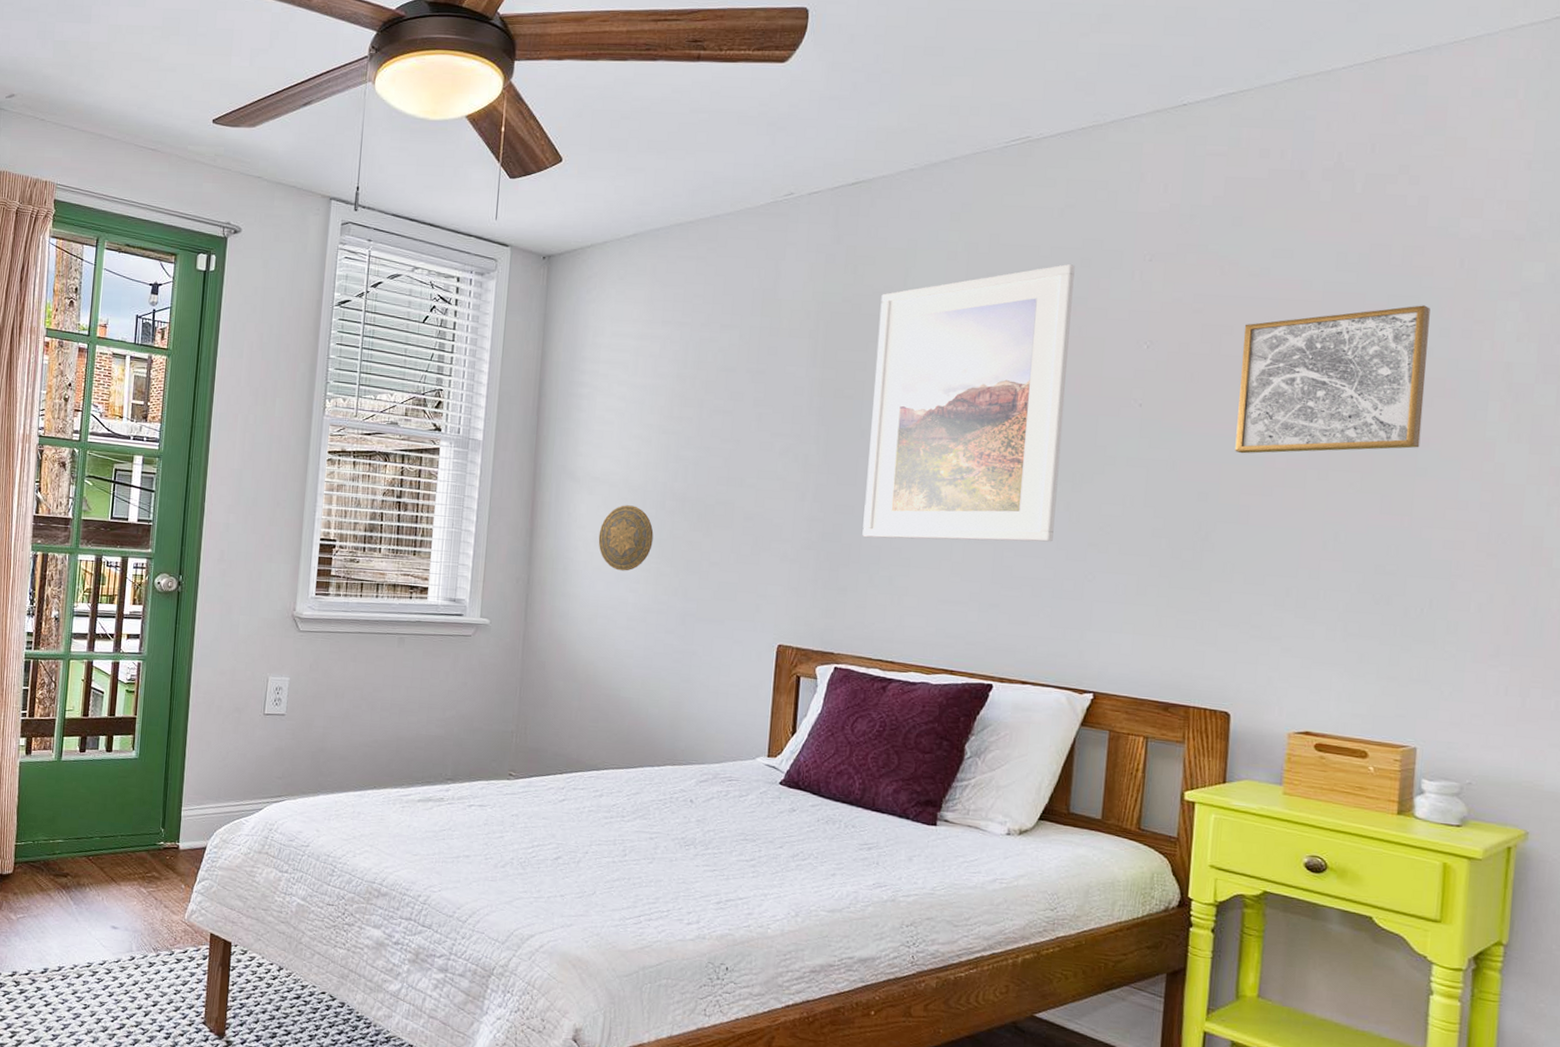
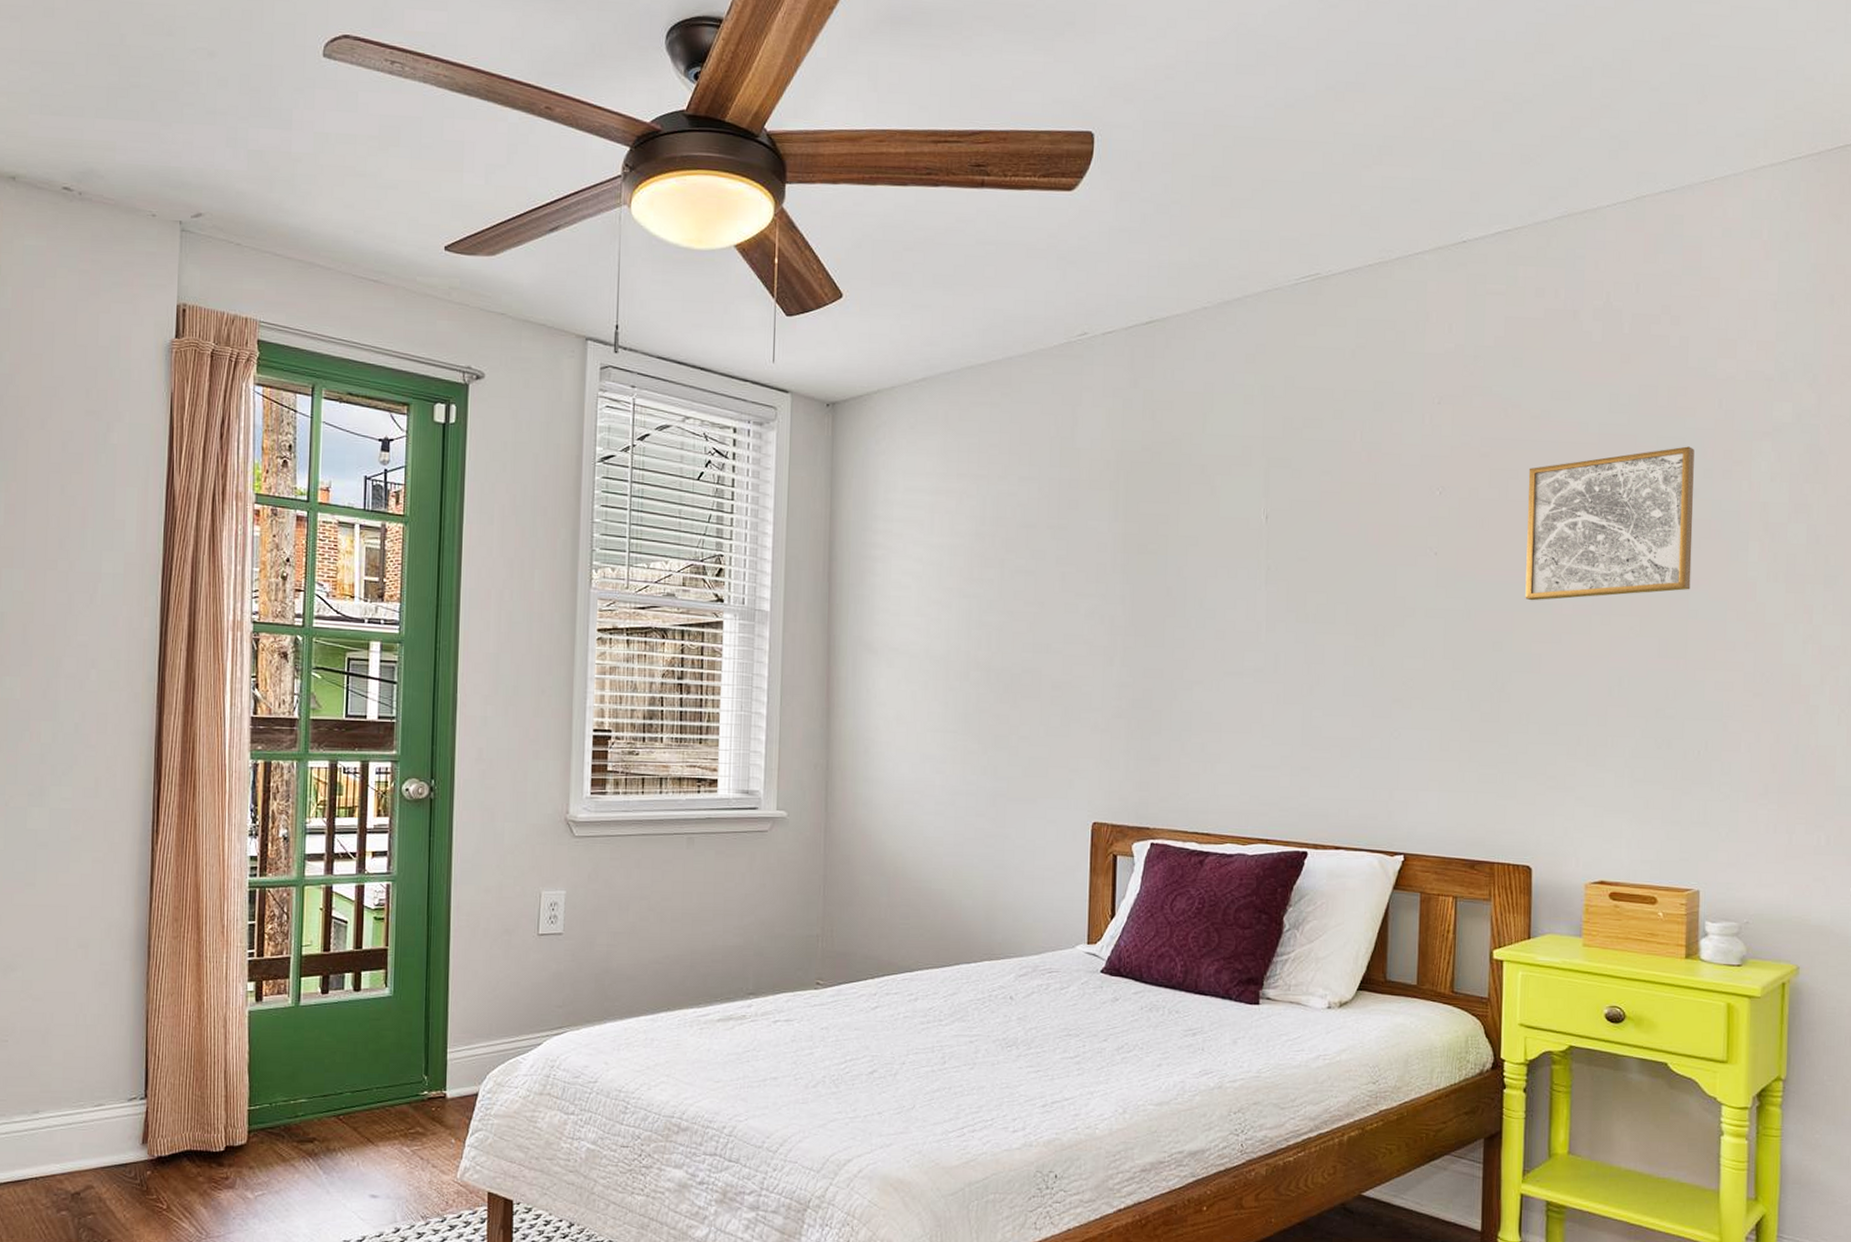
decorative plate: present [598,505,654,571] -> none [900,677,959,751]
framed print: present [862,263,1075,542] -> none [1172,407,1368,703]

